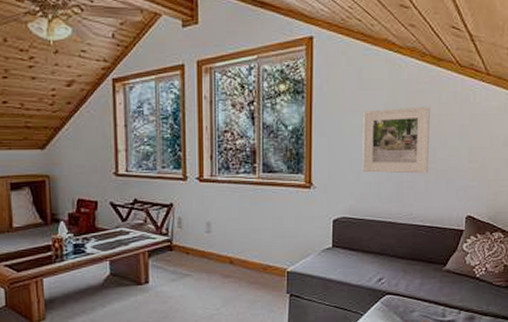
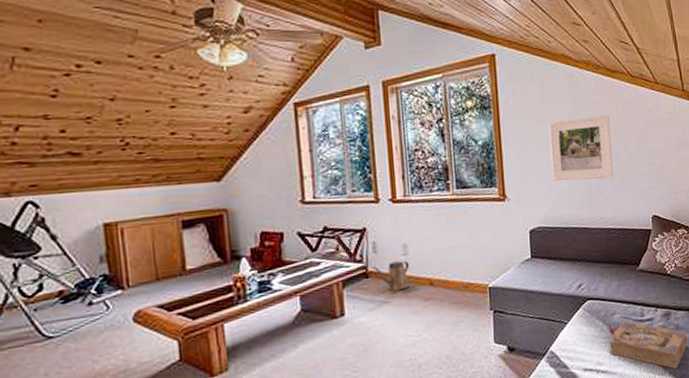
watering can: none [176,238,212,266] -> present [372,260,410,292]

